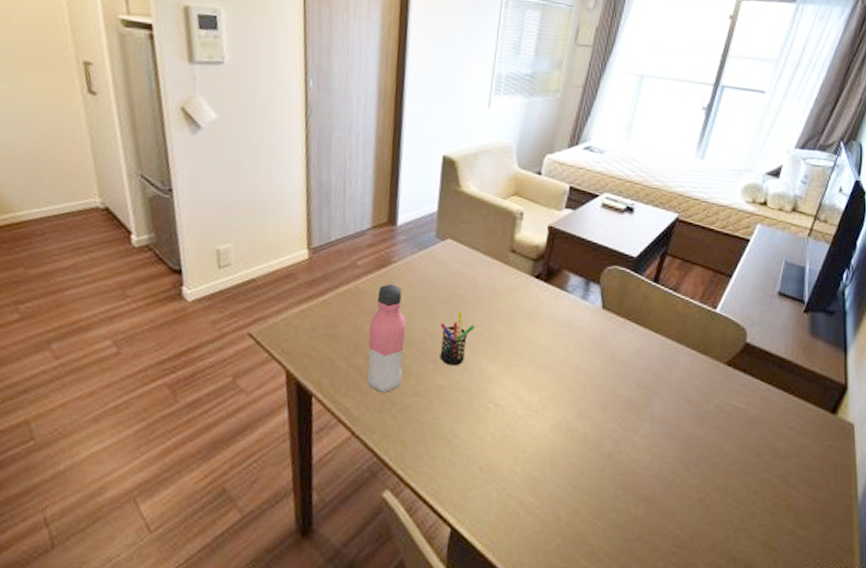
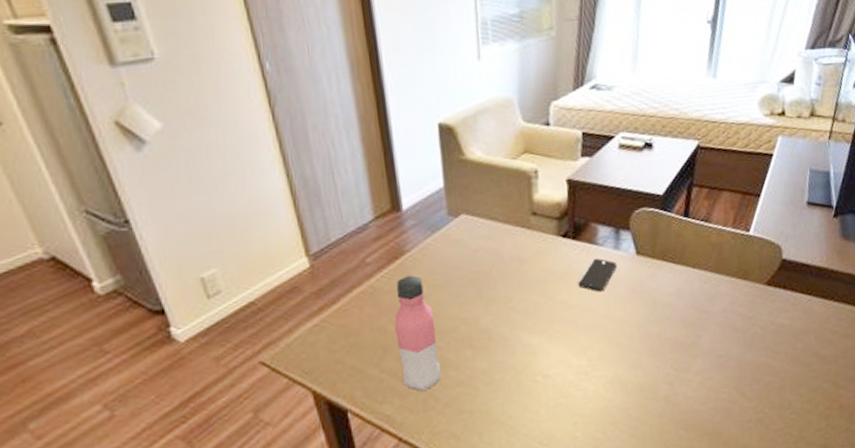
pen holder: present [440,312,475,366] -> none [471,289,508,348]
smartphone: none [542,303,583,337] -> present [578,257,618,292]

